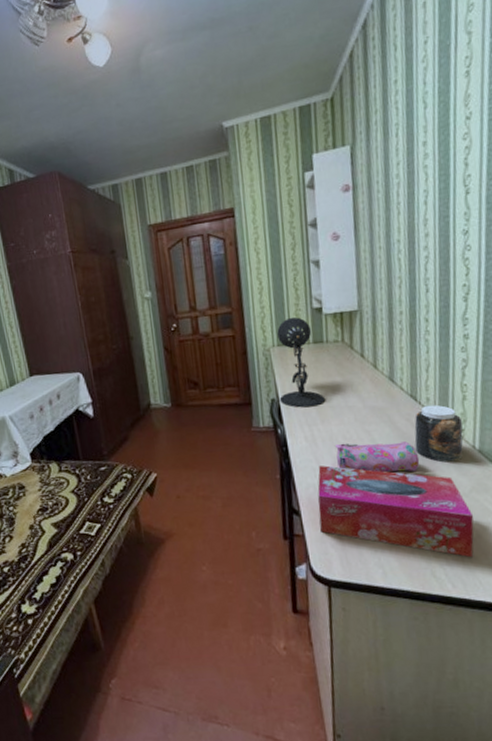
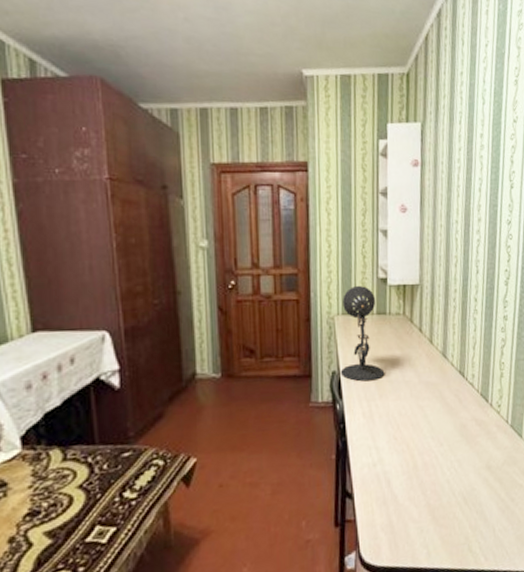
tissue box: present [317,465,474,558] -> none [371,443,505,530]
pencil case: present [334,441,420,473] -> none [390,417,464,449]
jar: present [414,404,464,463] -> none [460,381,500,438]

